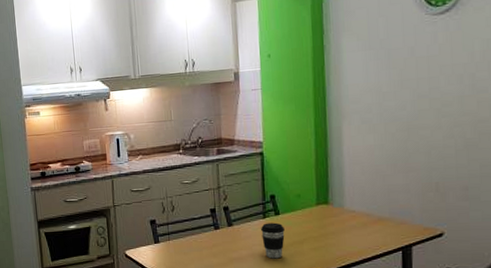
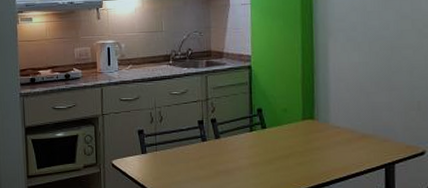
coffee cup: present [261,222,285,259] -> none [248,136,271,173]

